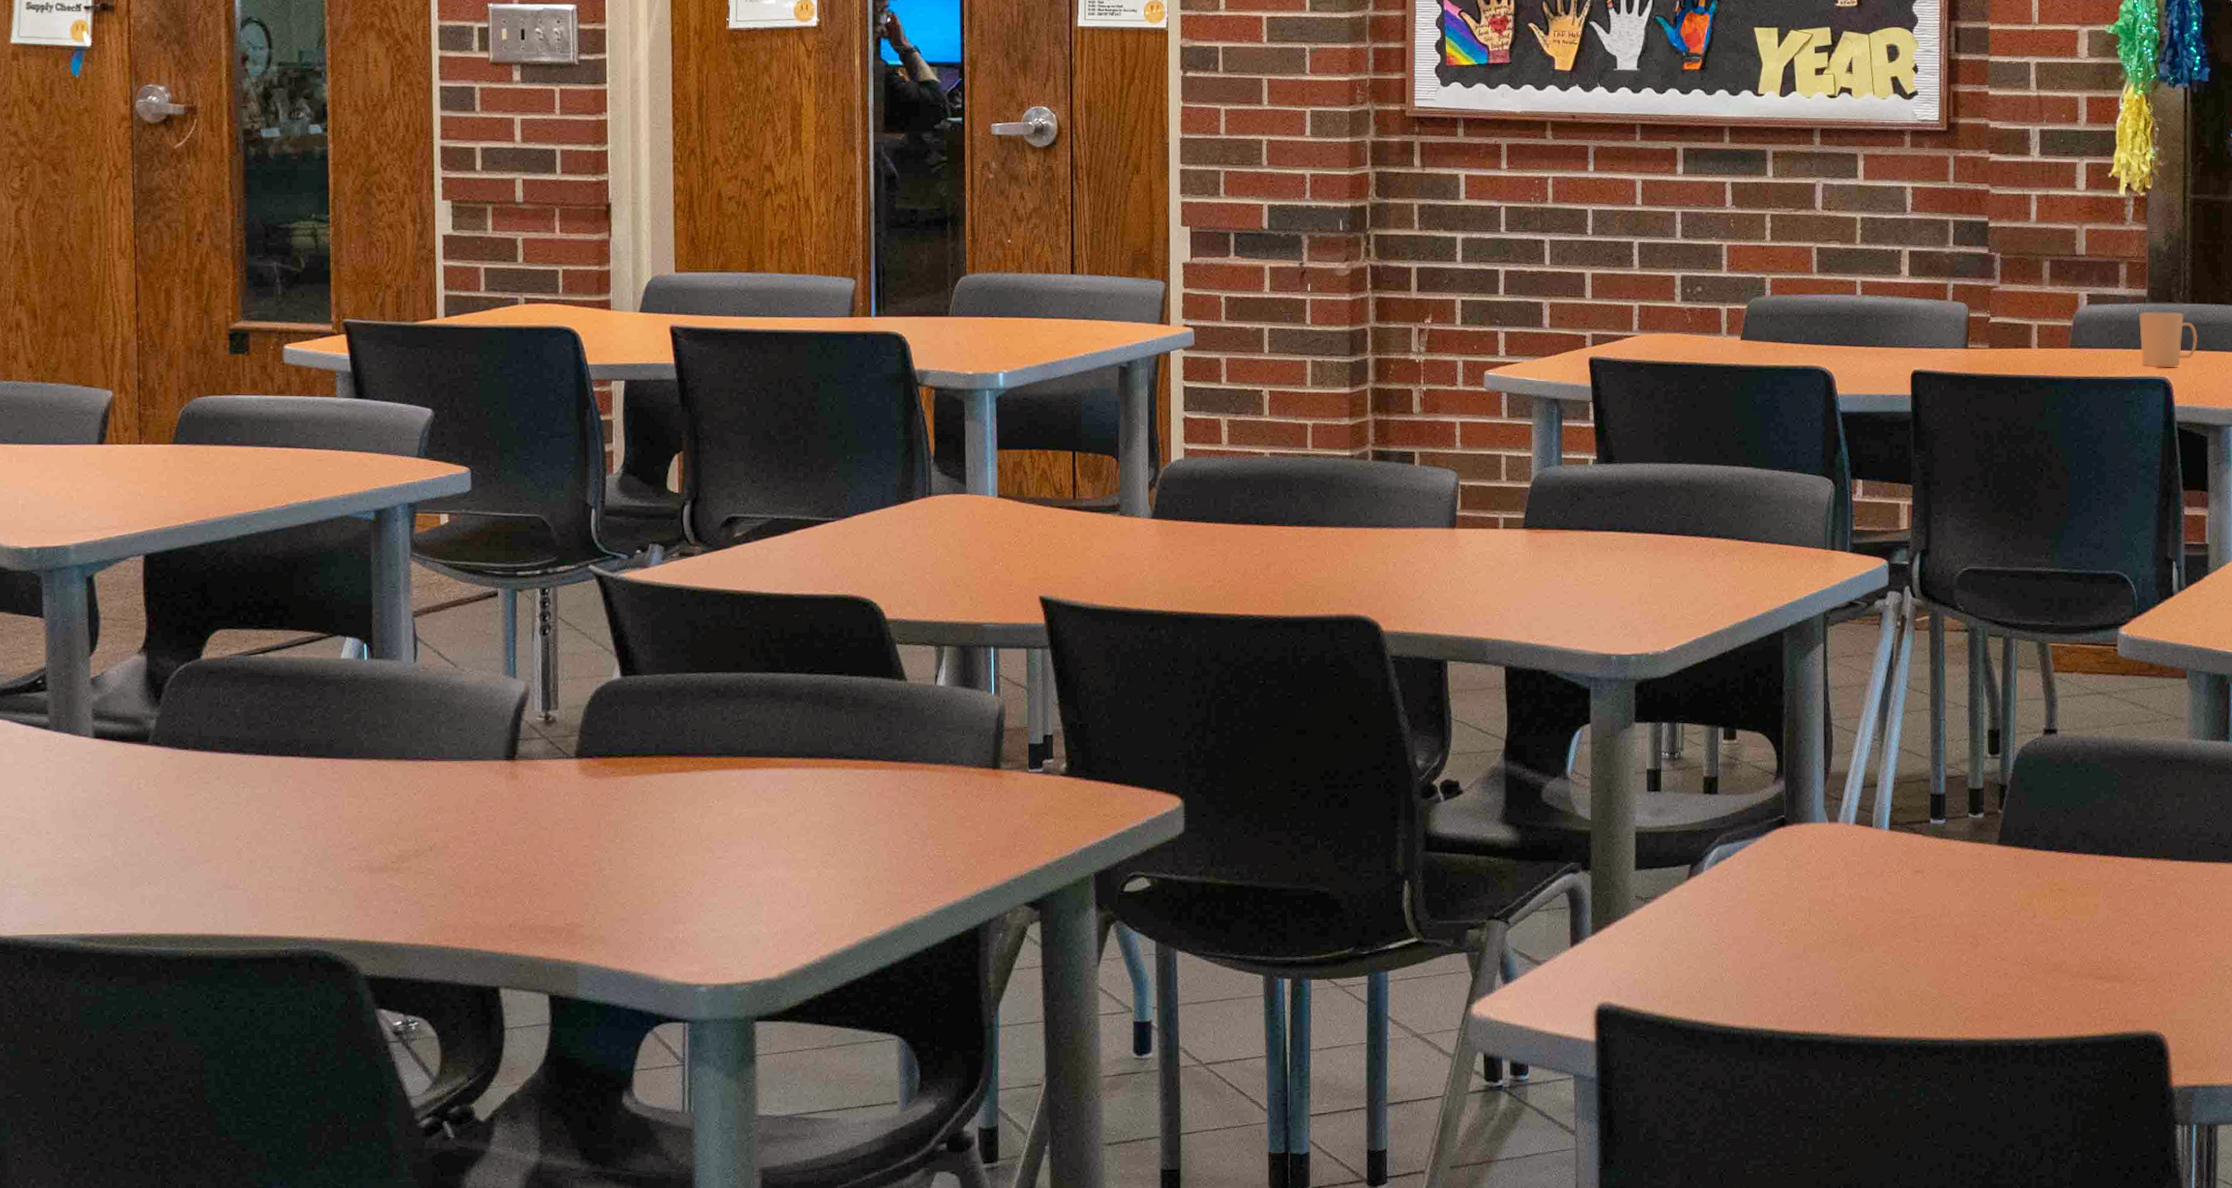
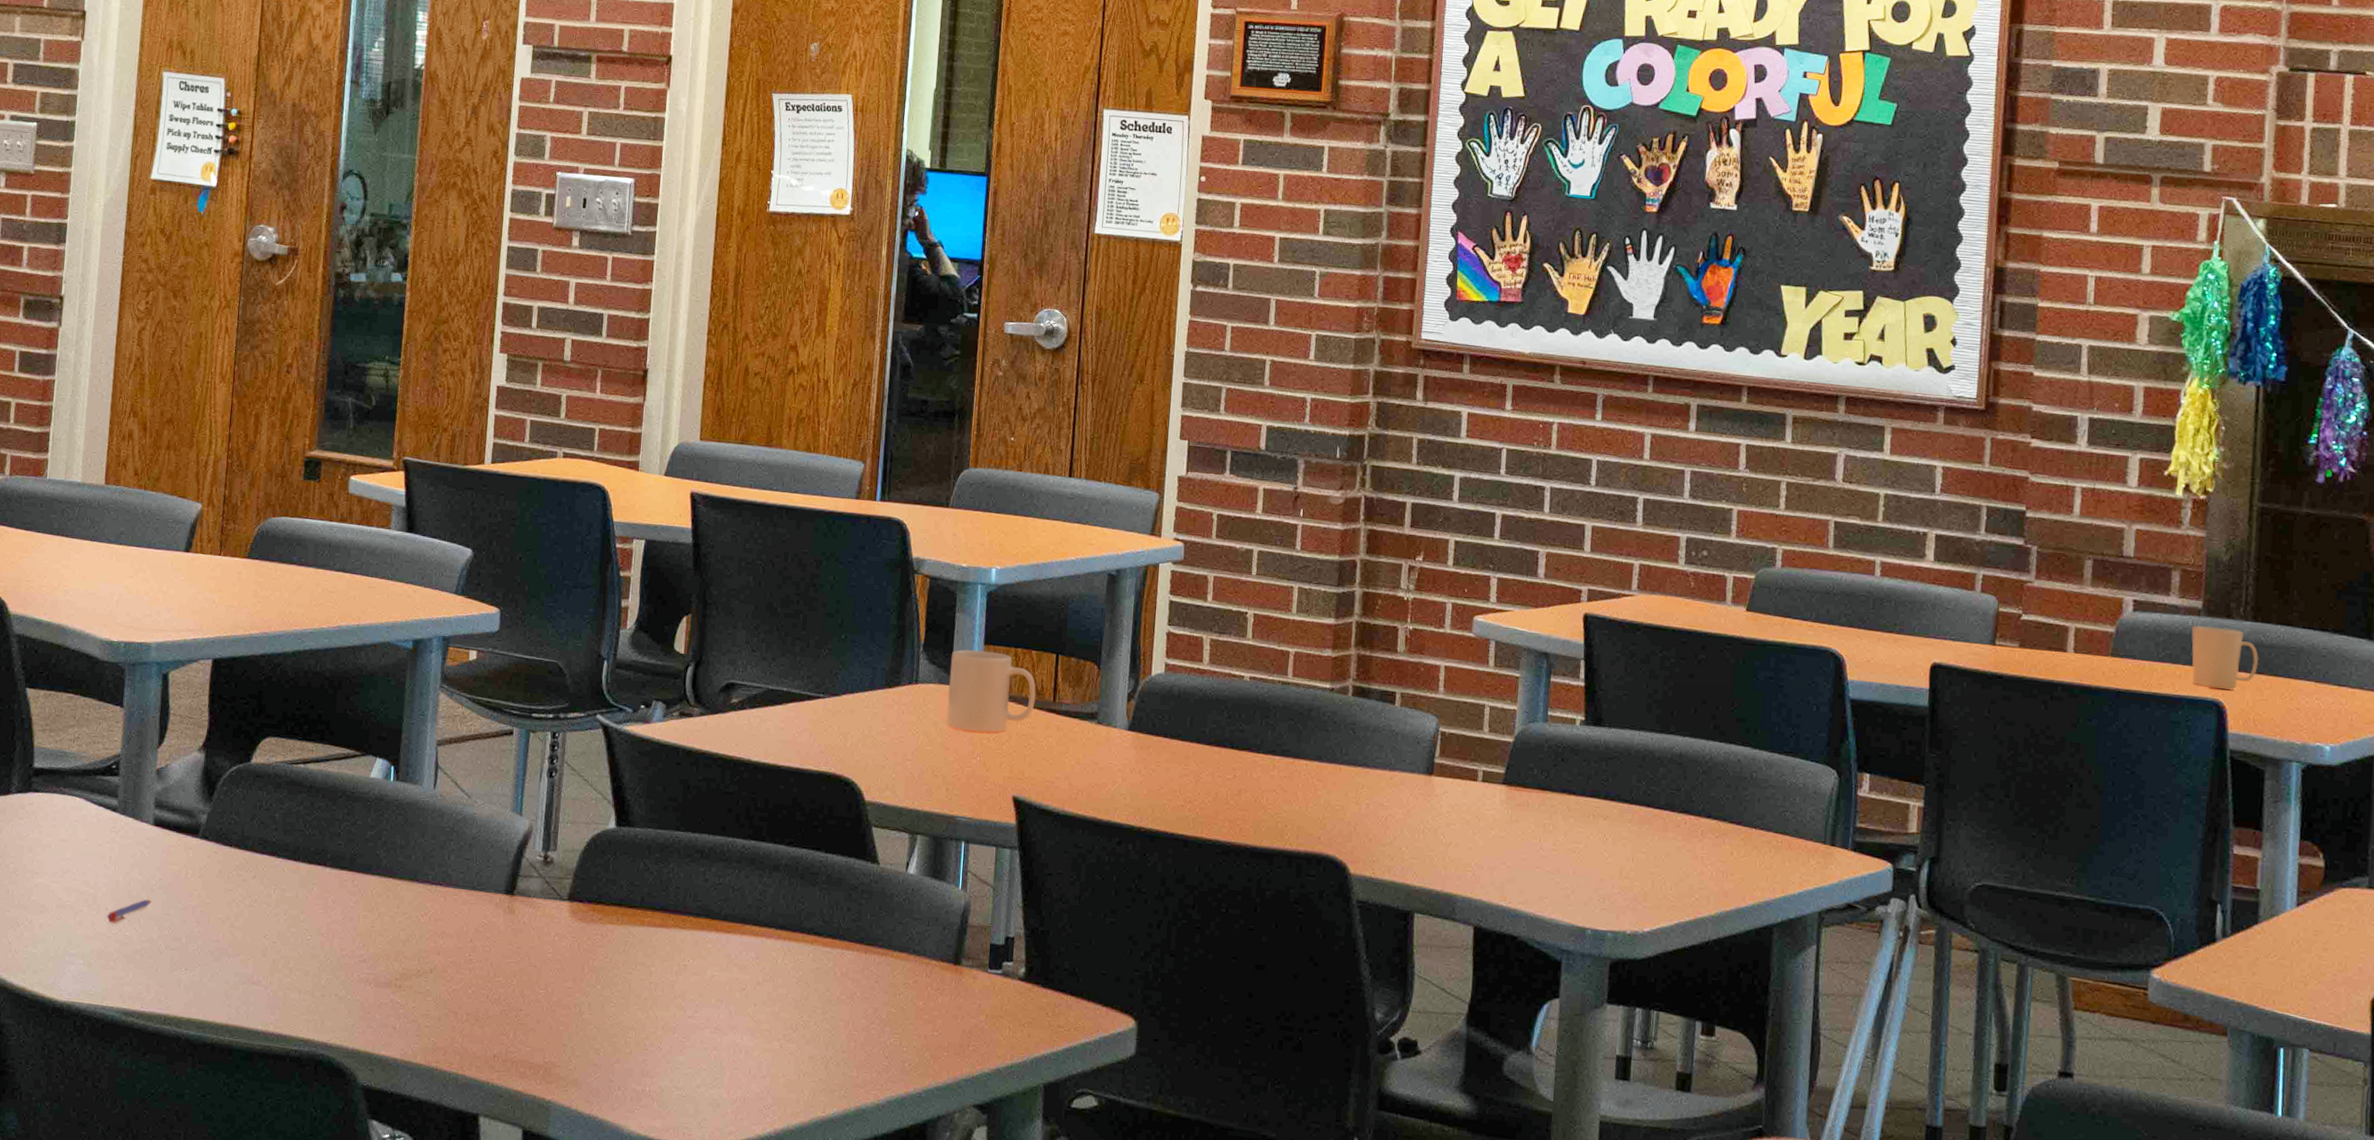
pen: none [49,816,101,848] -> present [107,899,152,924]
mug: none [964,456,1055,537] -> present [946,649,1036,733]

